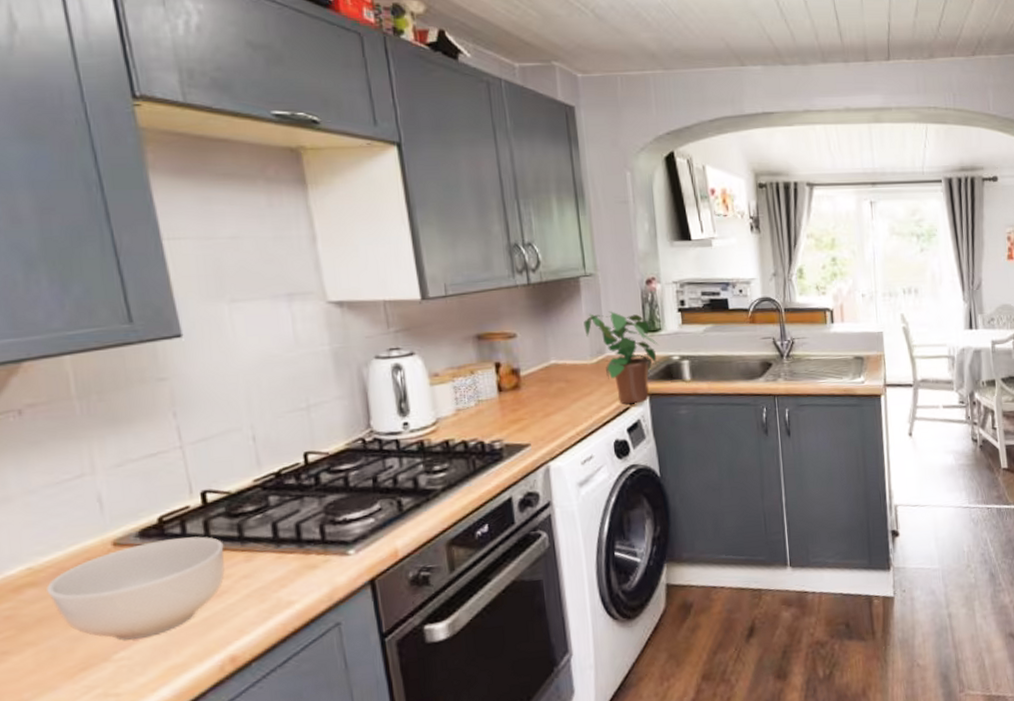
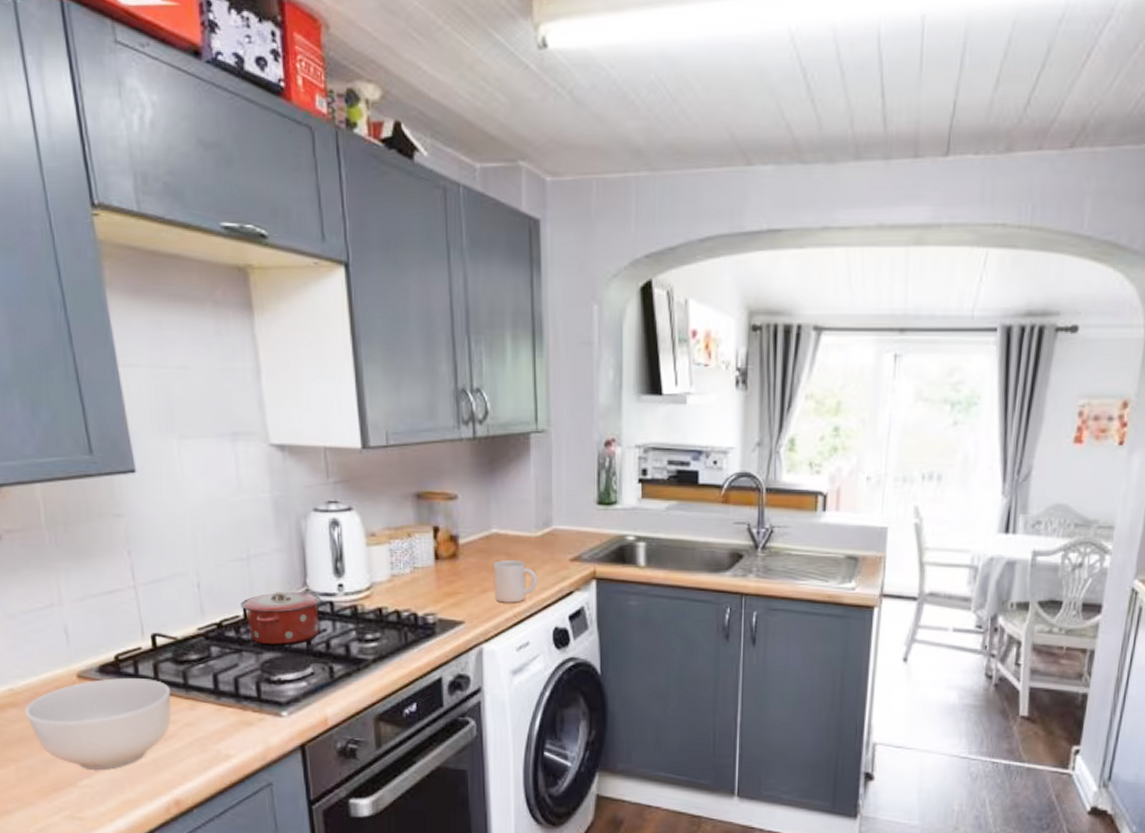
casserole: none [300,433,386,489] -> present [240,591,321,646]
mug: none [554,385,596,424] -> present [493,560,537,603]
potted plant: present [584,311,661,405] -> none [531,476,612,588]

